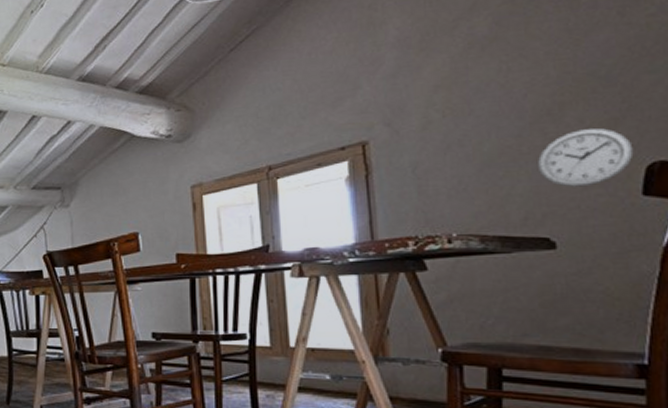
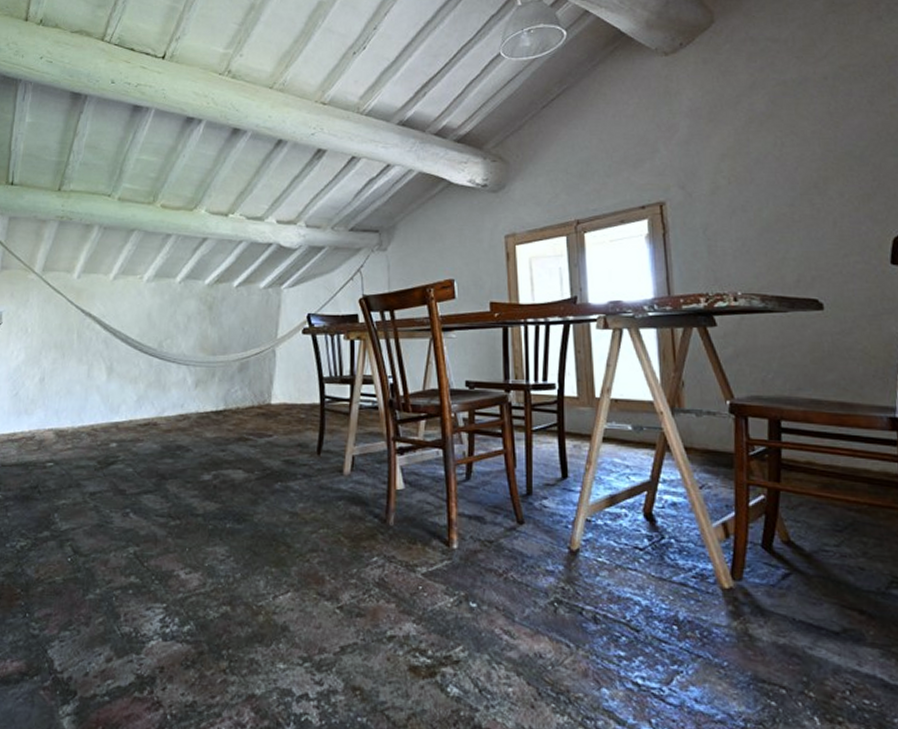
wall clock: present [537,127,634,187] -> none [806,201,883,254]

